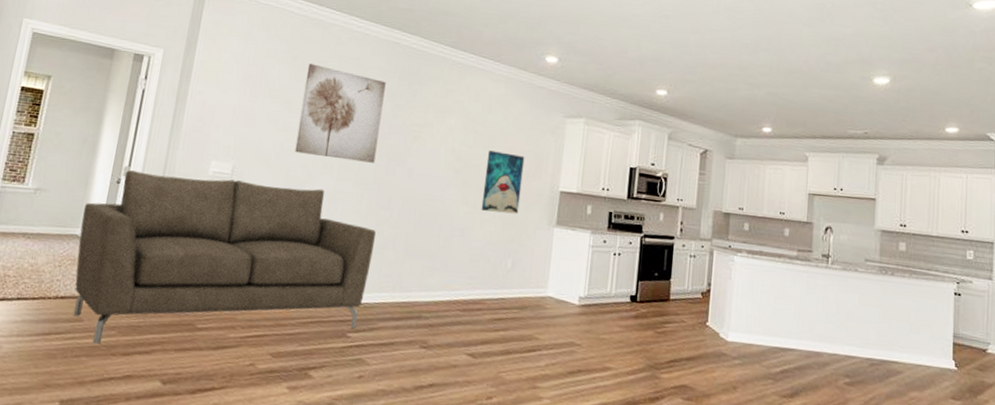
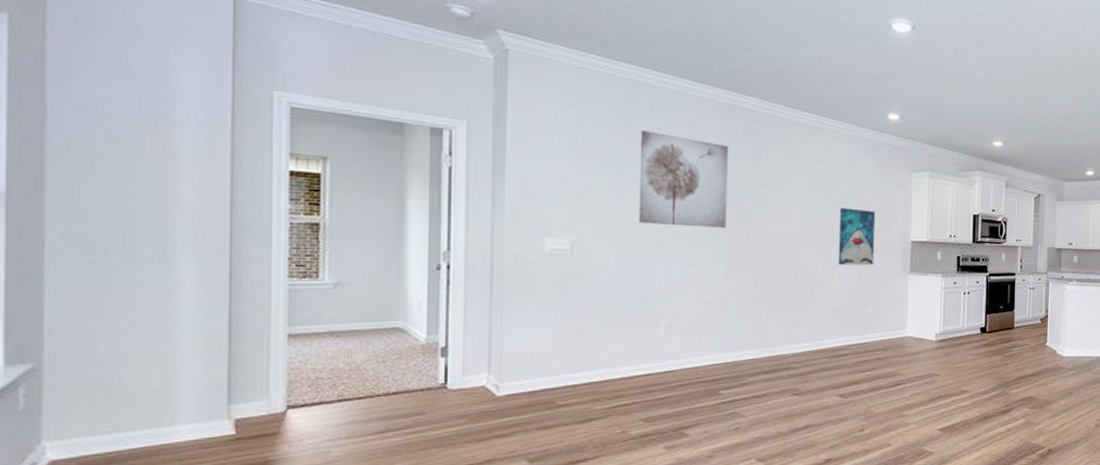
sofa: present [74,170,377,344] -> none [401,255,737,434]

